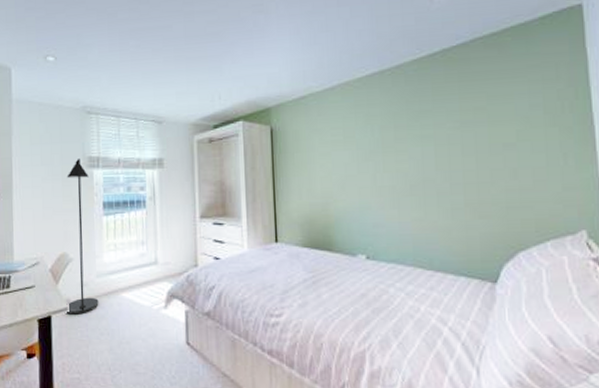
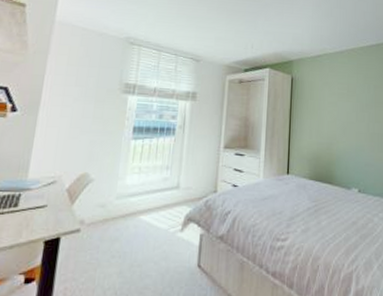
floor lamp: present [64,159,99,315] -> none [75,84,123,237]

